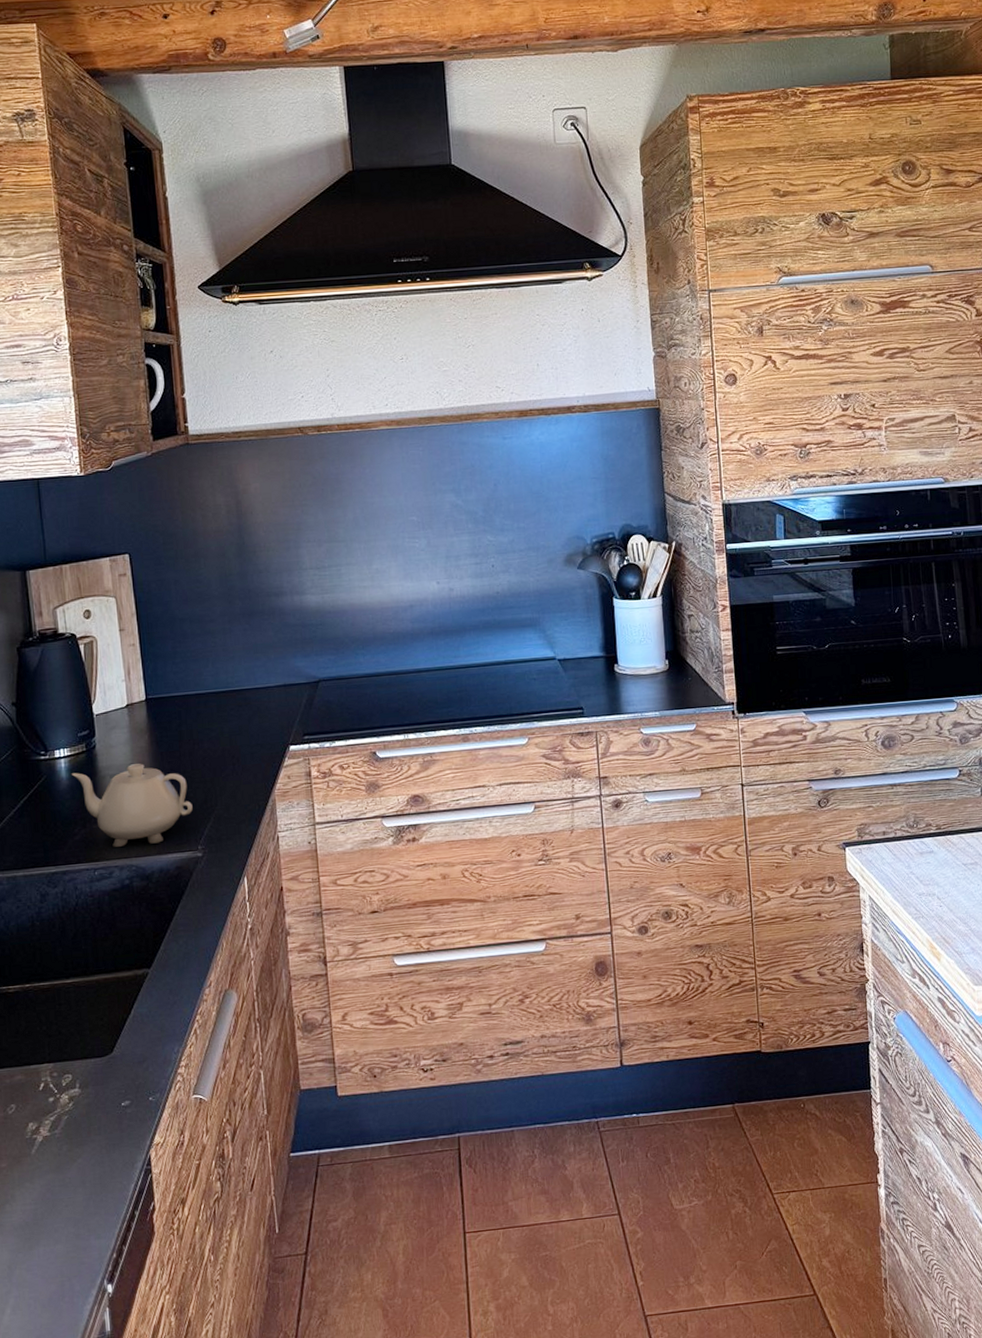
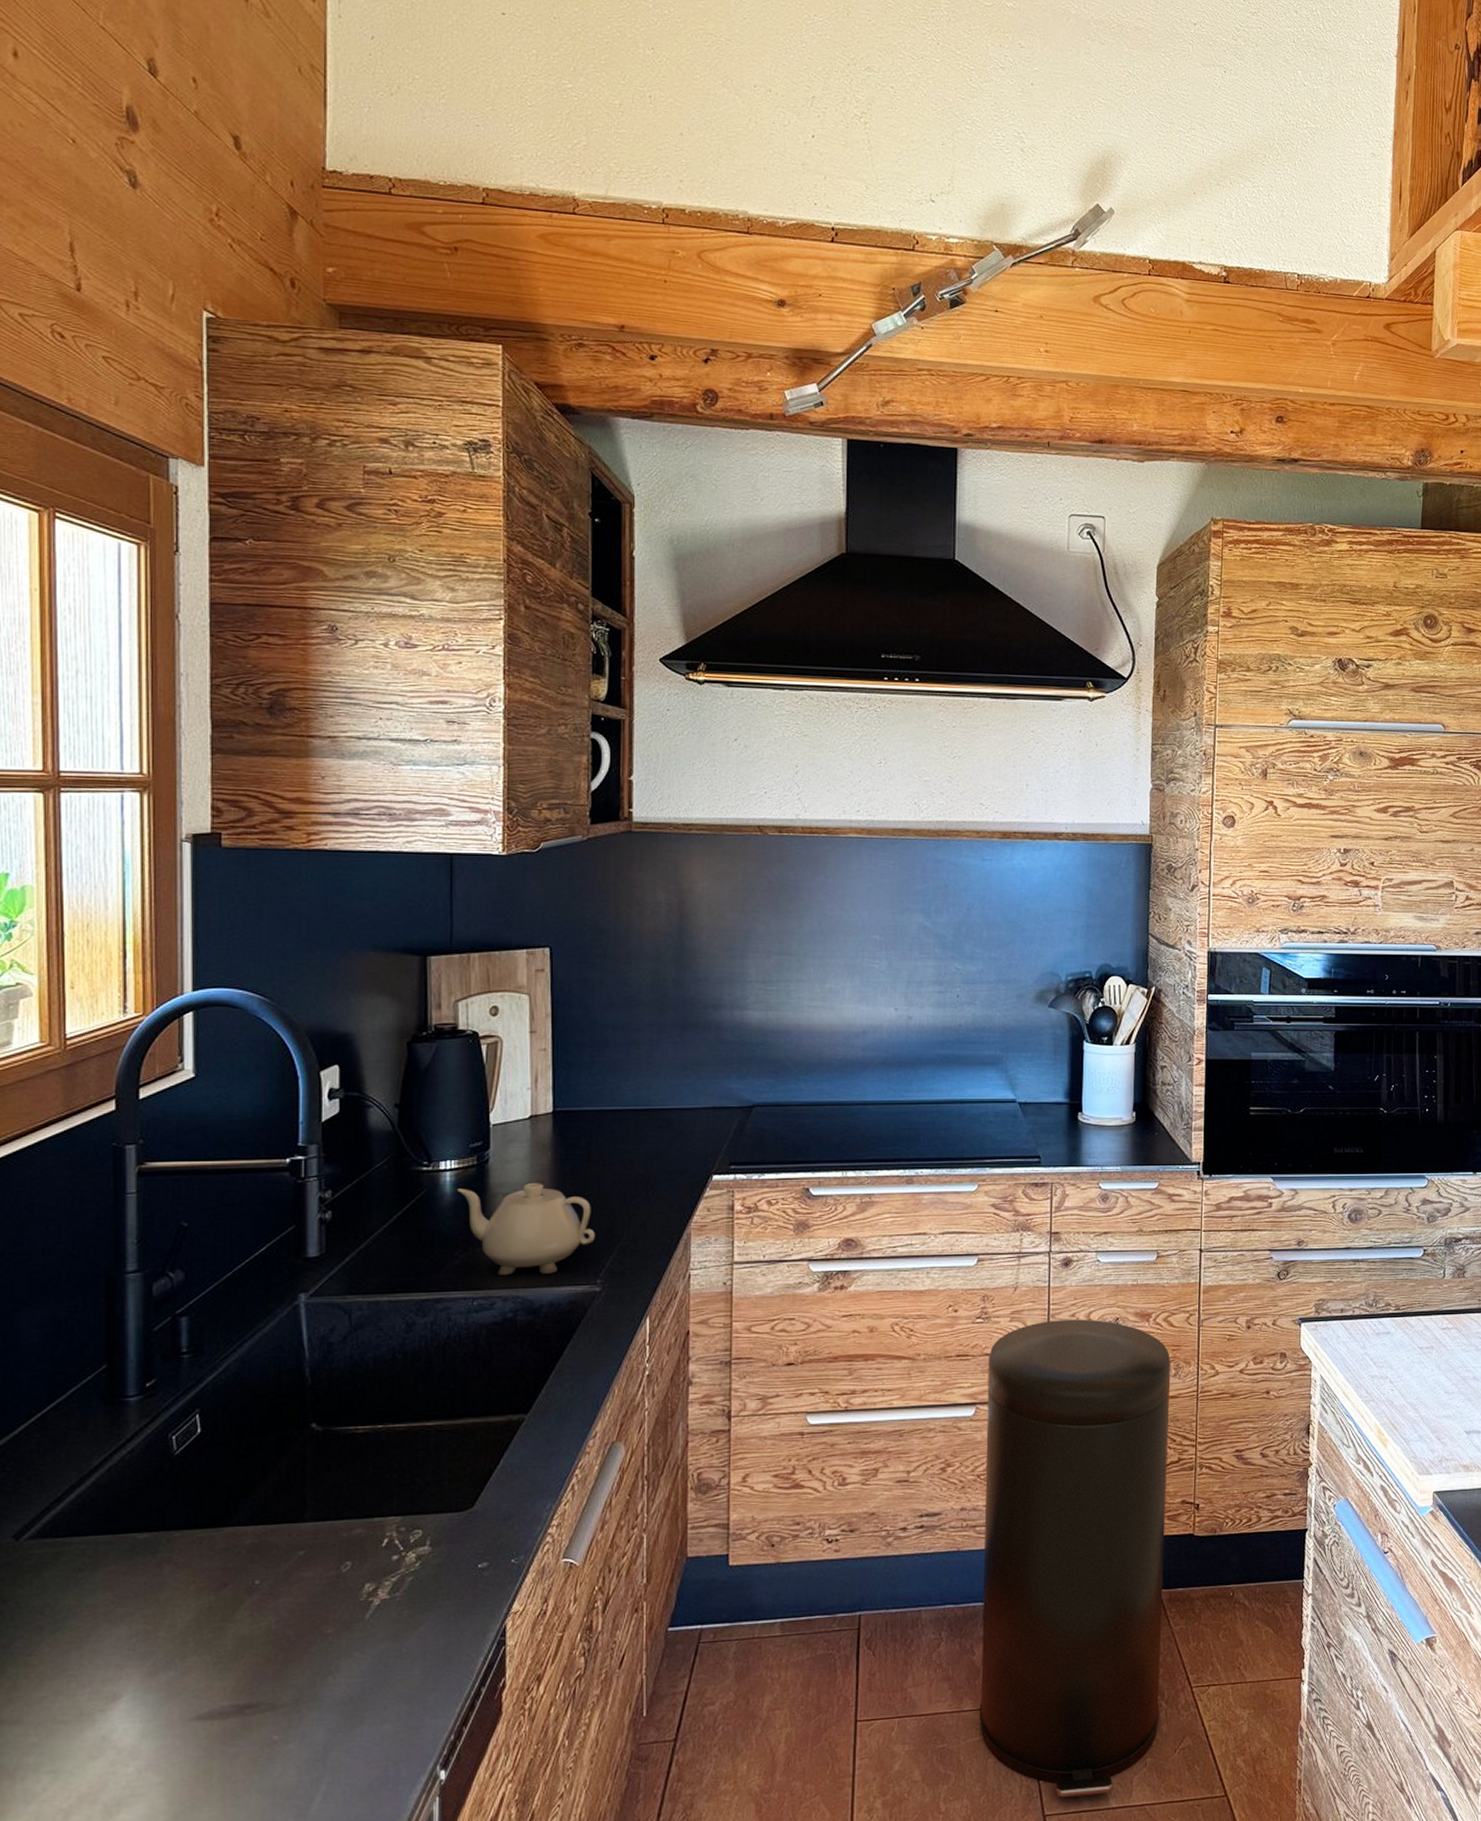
pedal bin: none [553,855,745,1299] -> present [979,1319,1171,1798]

